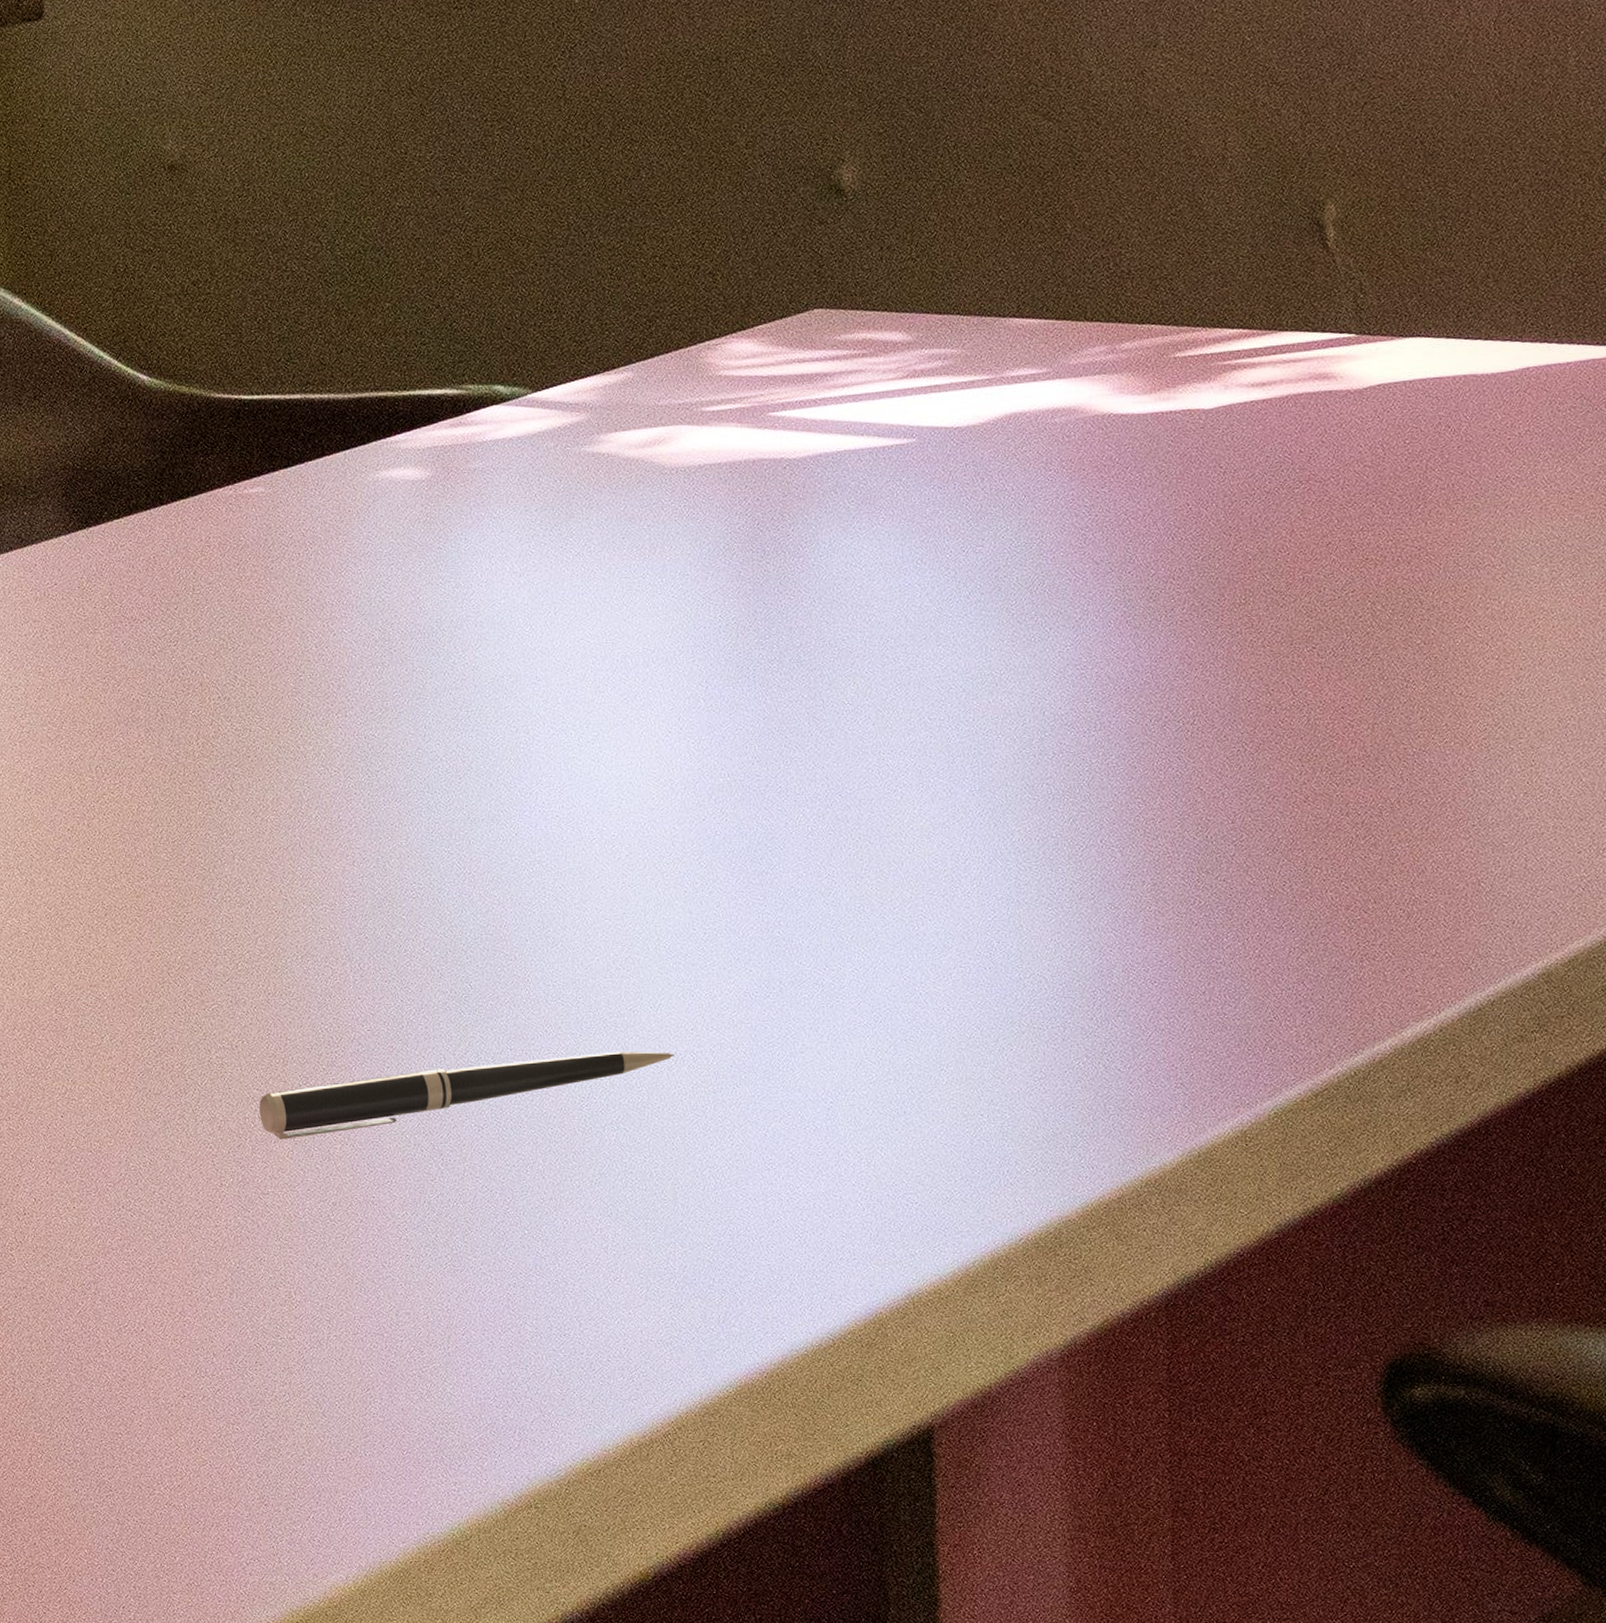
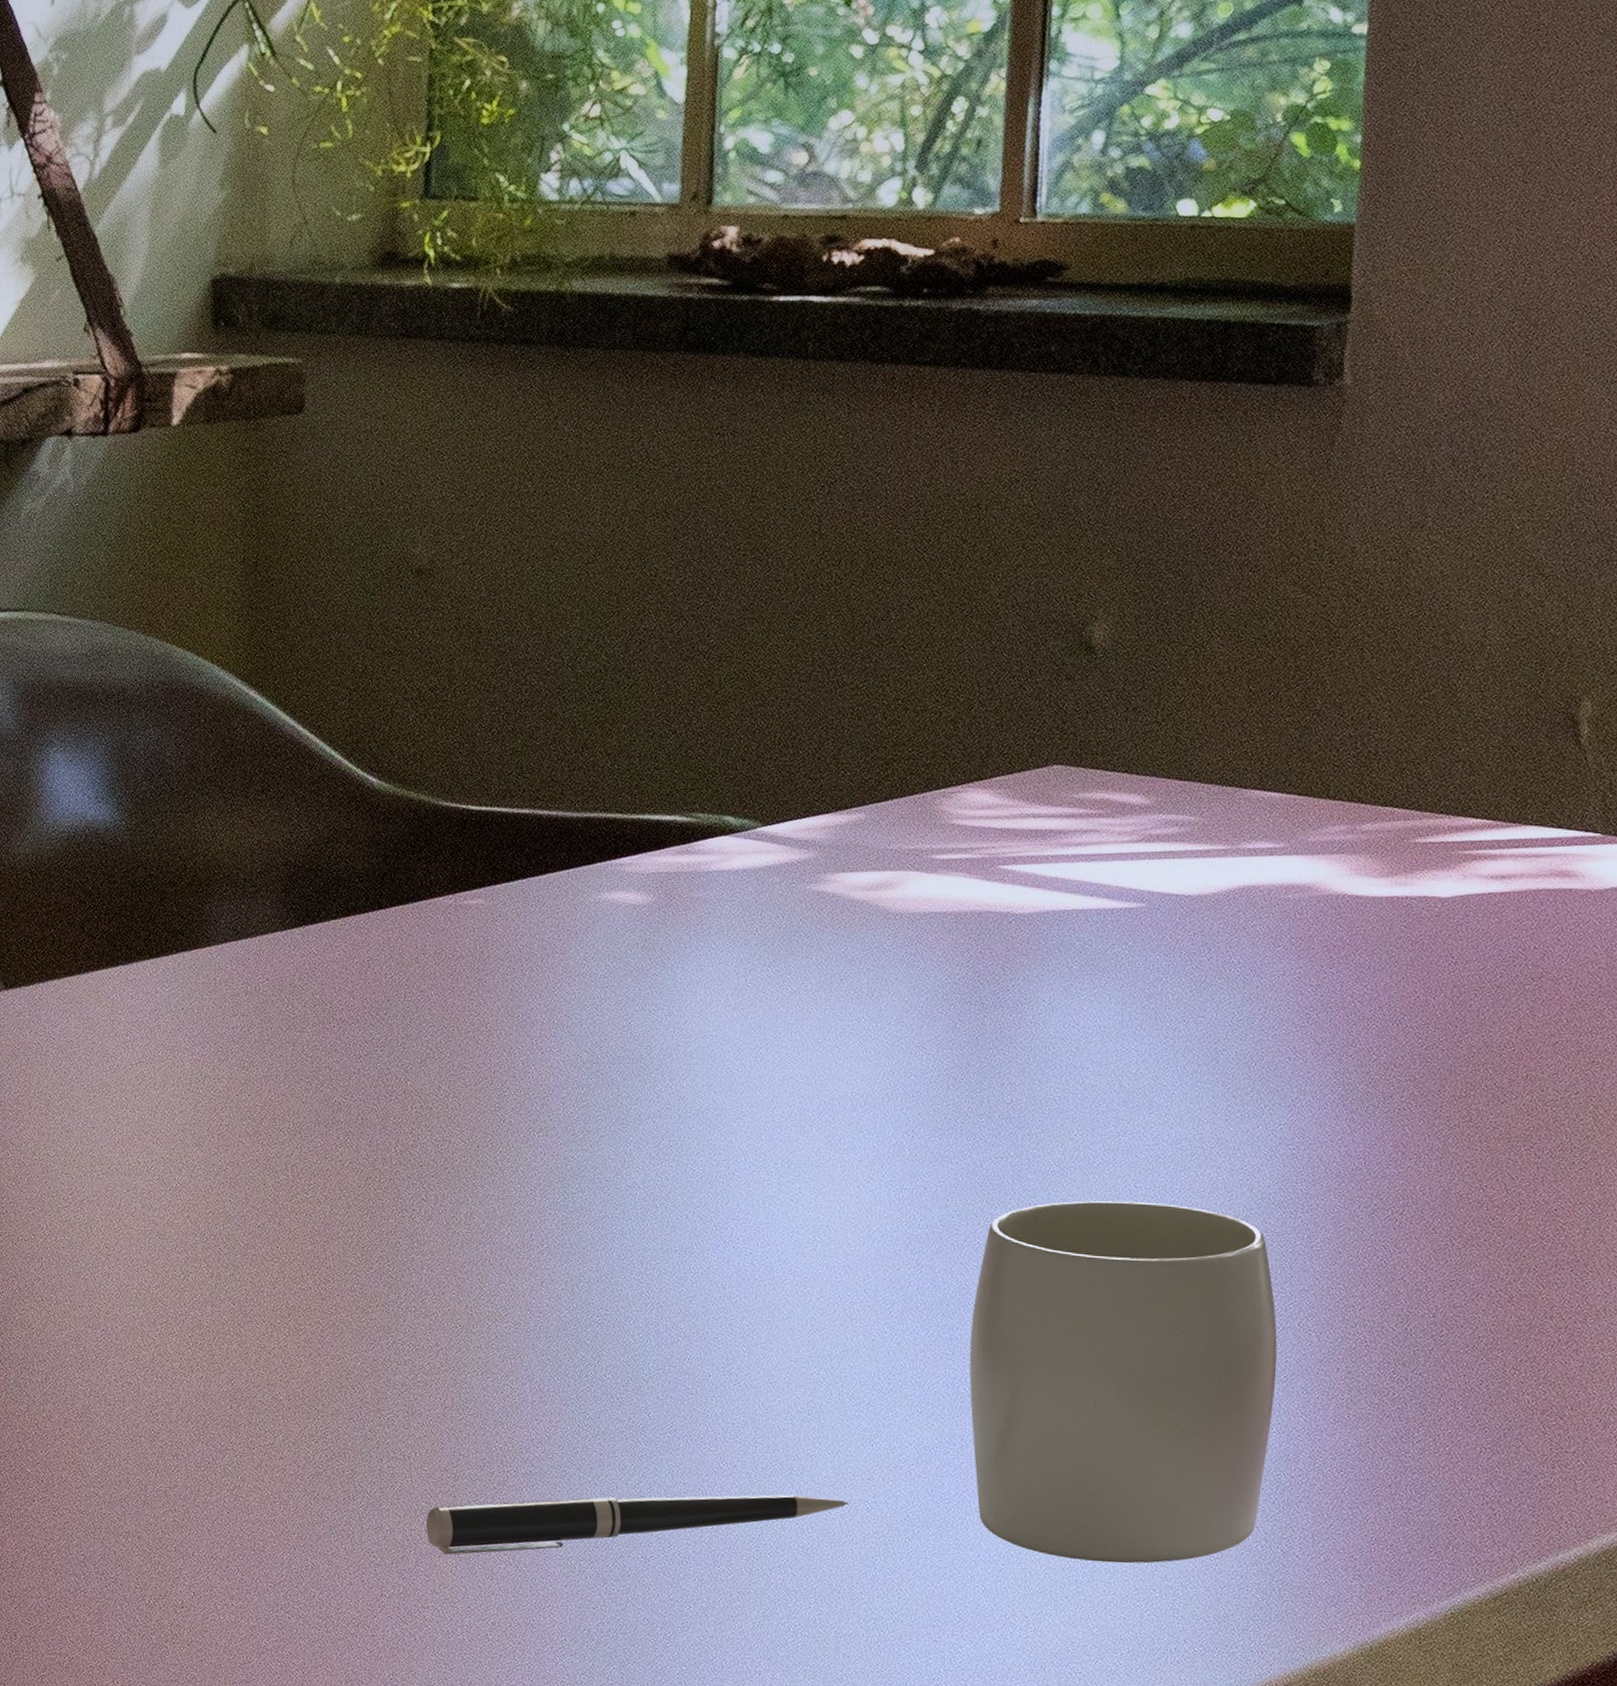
mug: none [780,733,1083,1092] -> present [969,1200,1277,1564]

